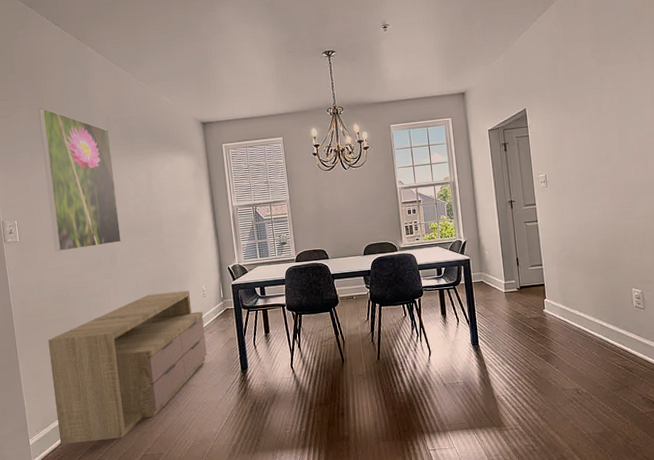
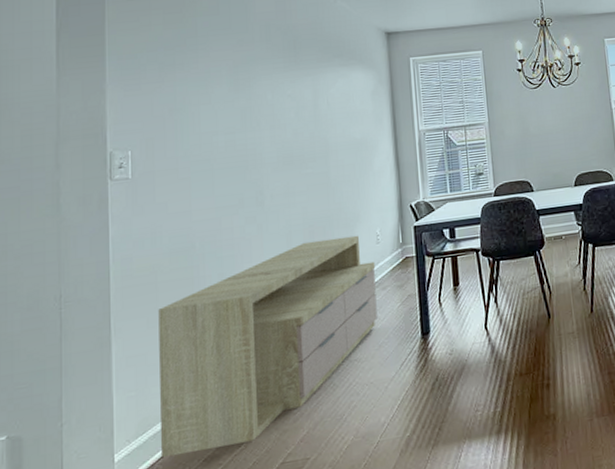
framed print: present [38,108,121,252] -> none [176,12,273,191]

